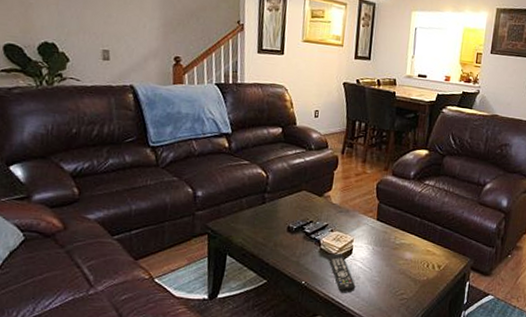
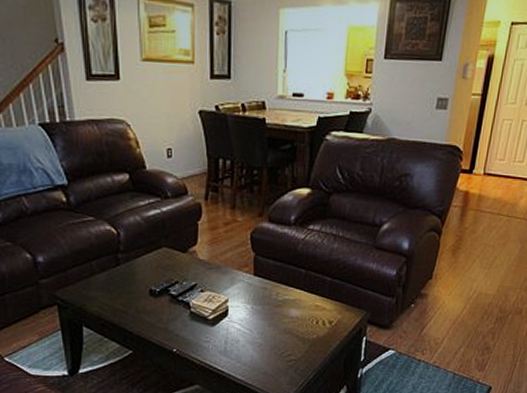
remote control: present [328,253,356,293] -> none [200,315,236,359]

